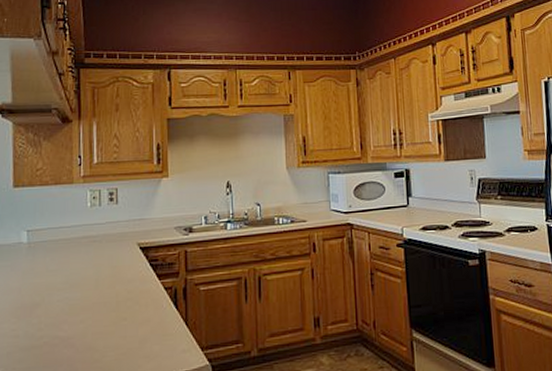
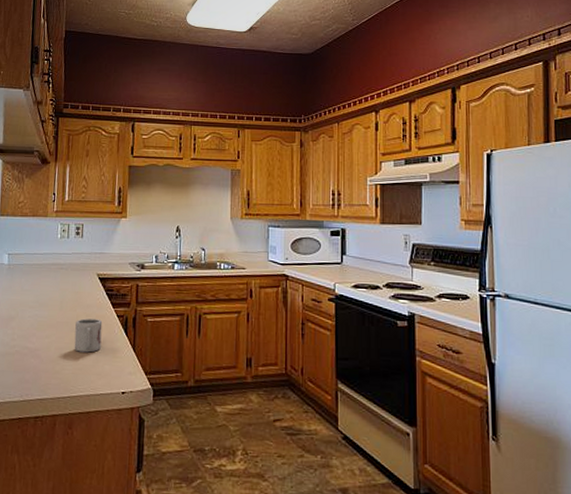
cup: none [115,294,148,335] -> present [74,319,103,353]

